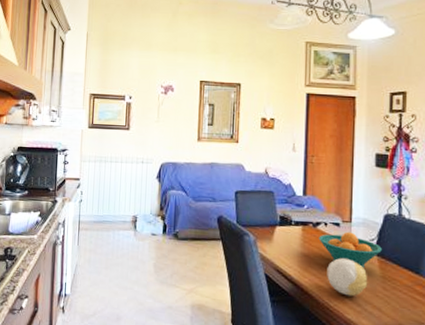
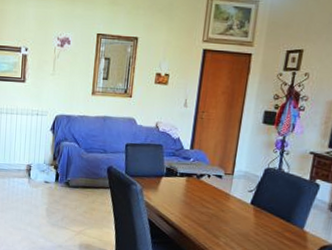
fruit bowl: present [318,231,382,268] -> none [201,183,259,216]
decorative ball: present [327,258,368,297] -> none [205,207,242,240]

